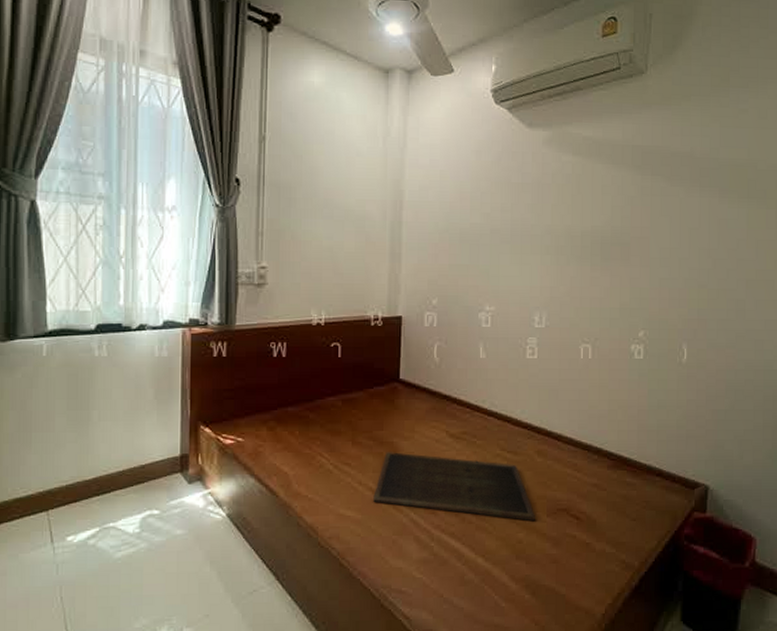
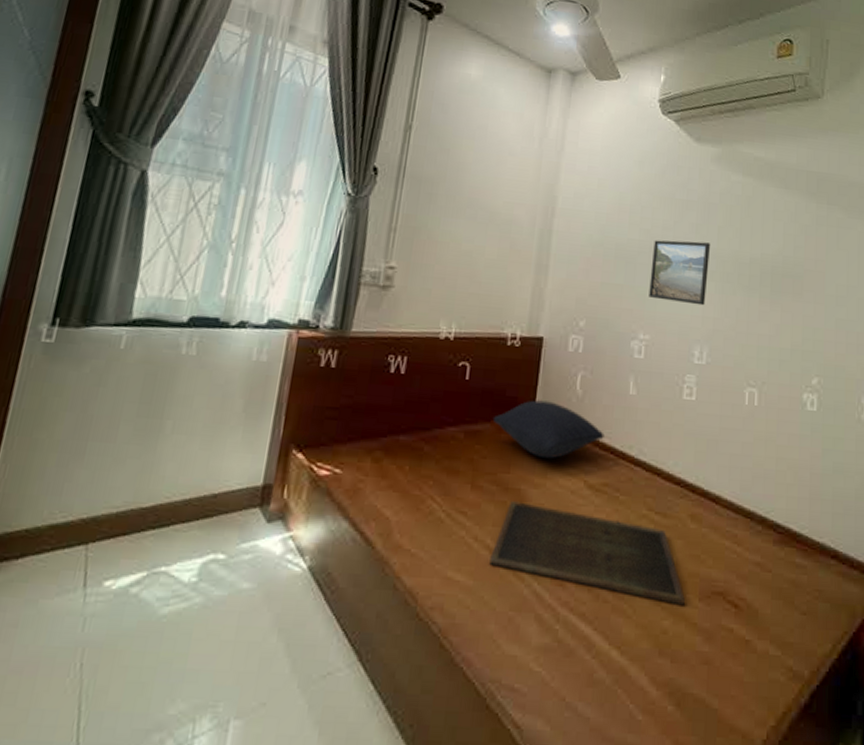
pillow: none [366,369,461,416] -> present [494,400,605,459]
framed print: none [492,220,546,277] -> present [649,240,711,306]

